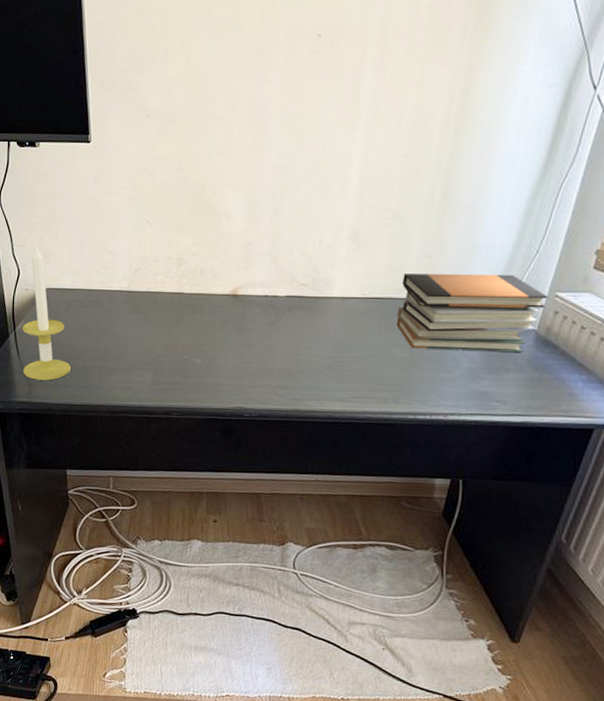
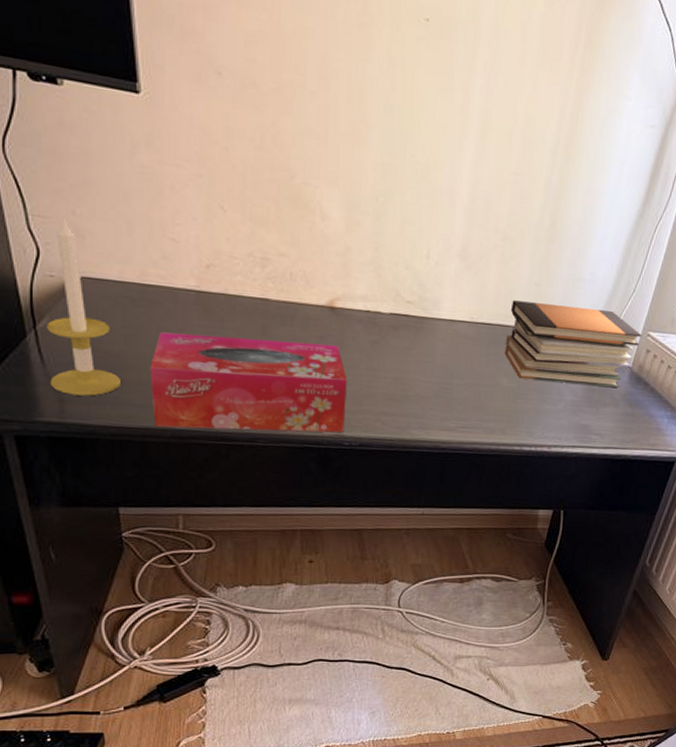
tissue box: none [92,326,248,406] -> present [150,332,347,433]

